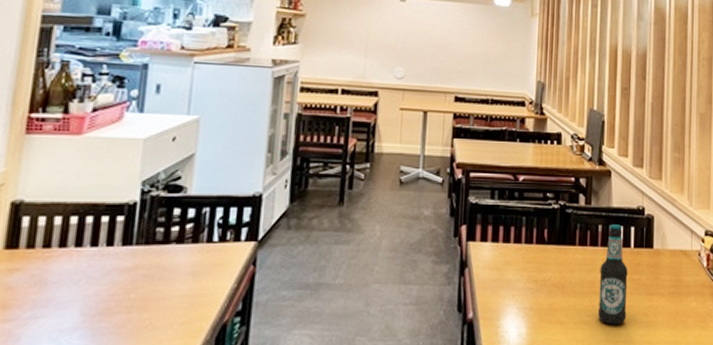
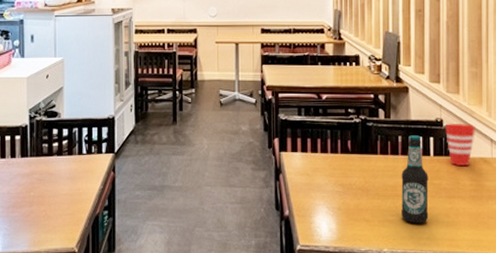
cup: none [647,212,676,259] -> present [445,124,475,166]

